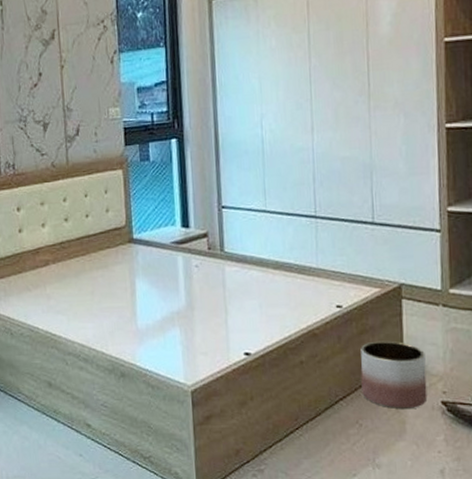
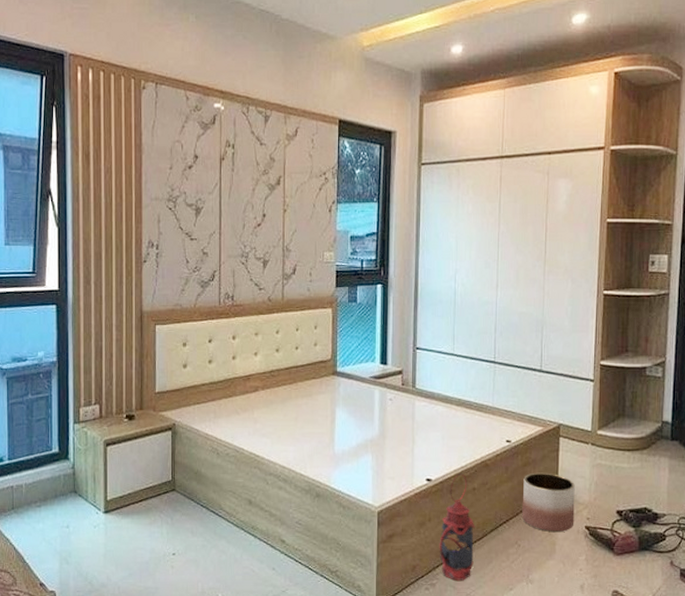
lantern: none [264,345,307,466] -> present [439,473,475,581]

